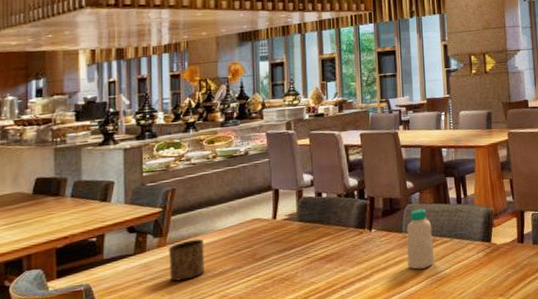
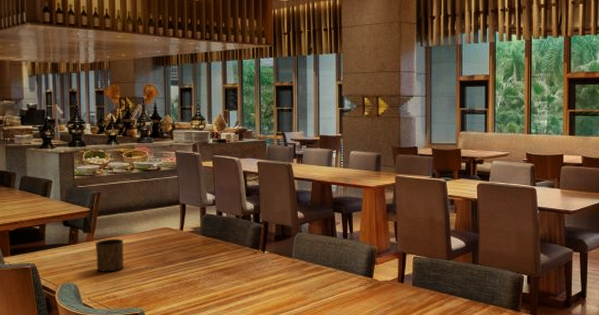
bottle: present [406,208,435,270] -> none [295,238,320,293]

